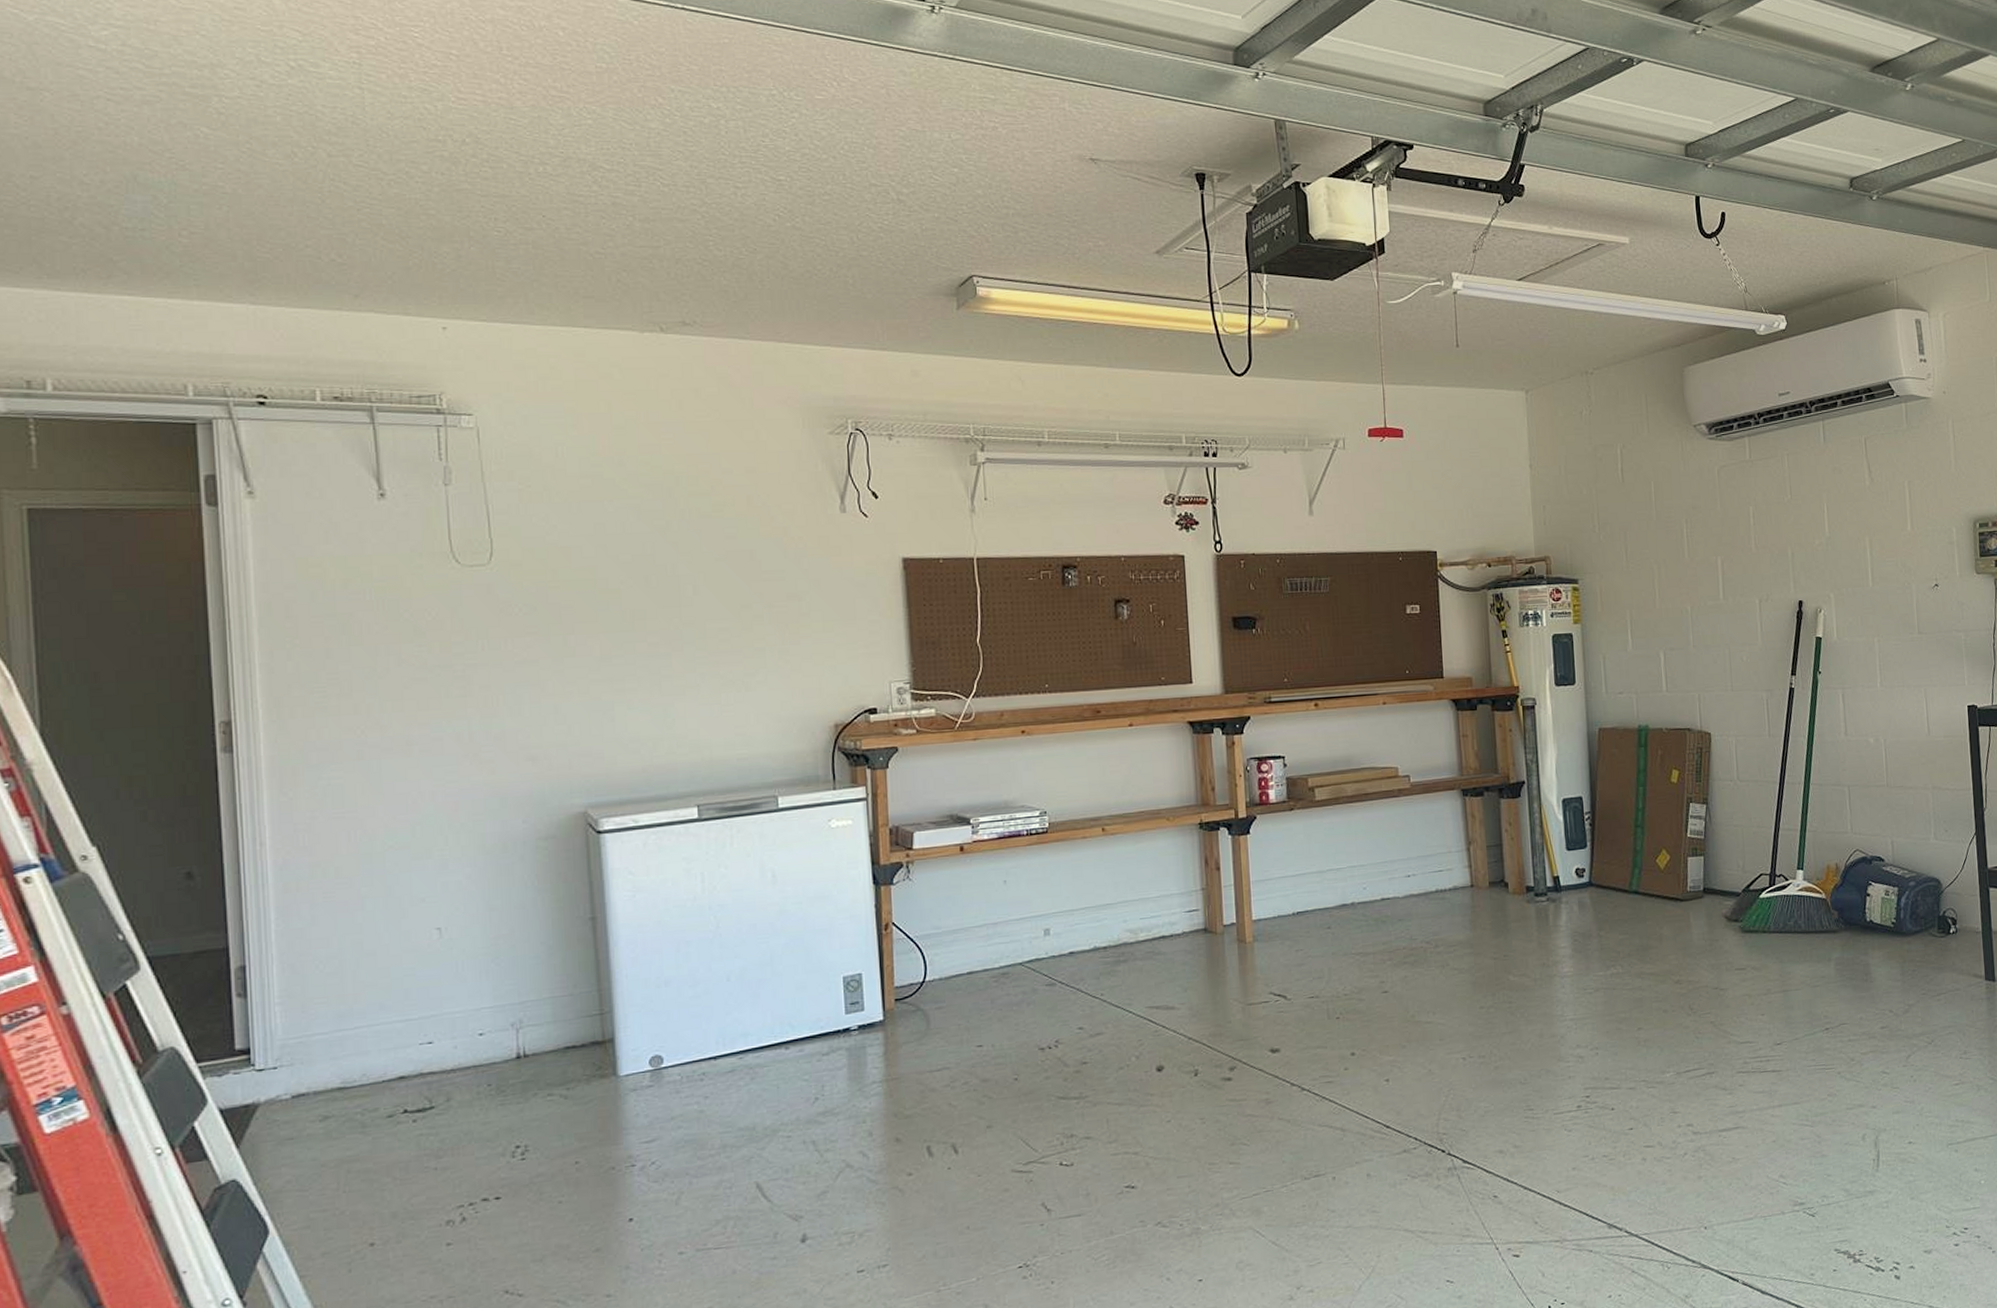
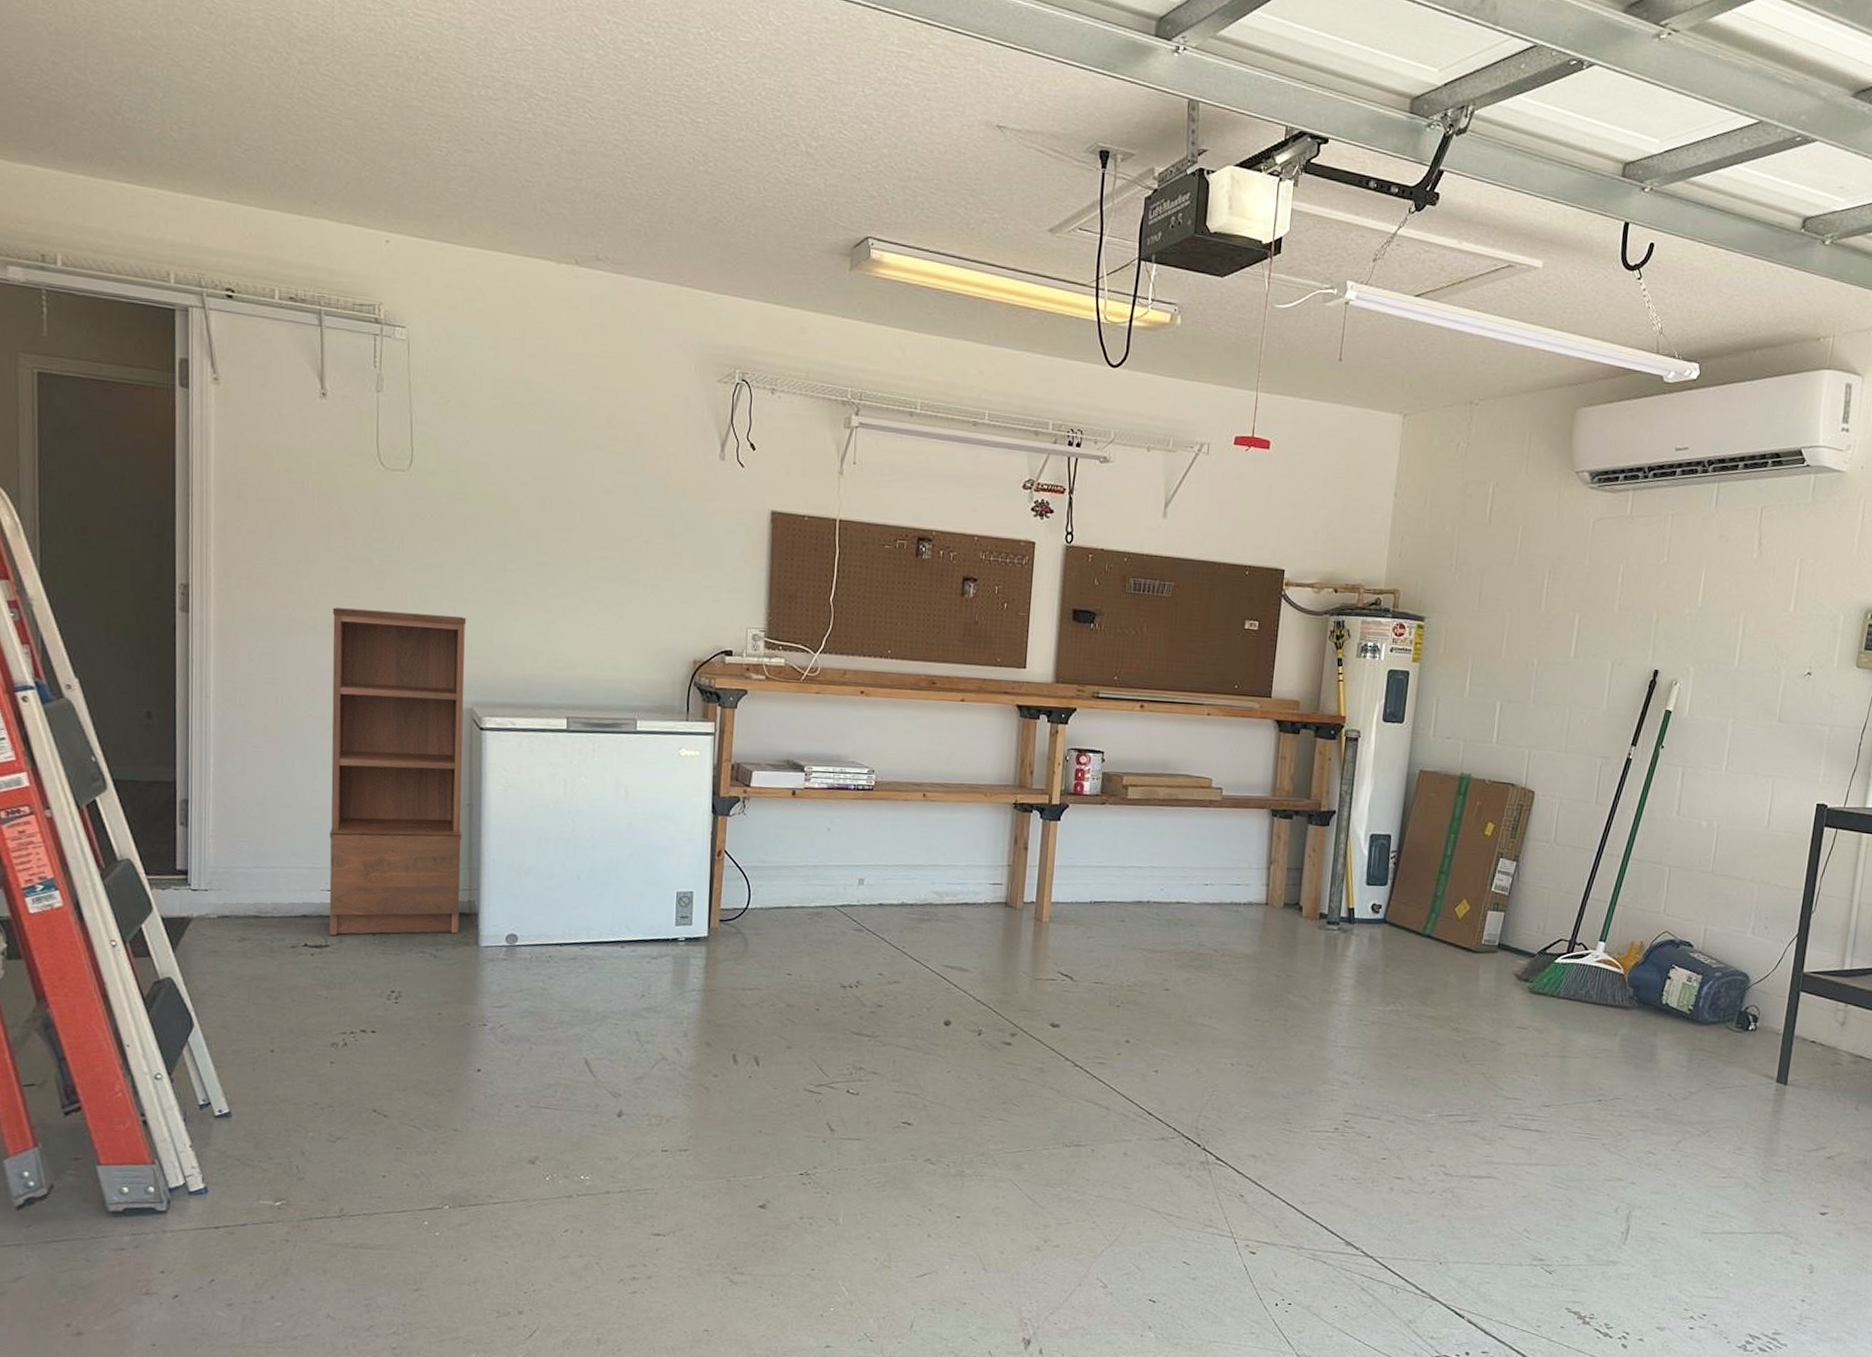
shelving unit: none [410,712,592,1094] -> present [329,607,467,935]

